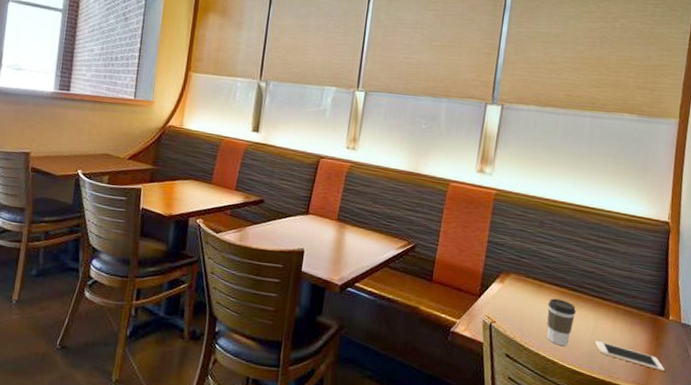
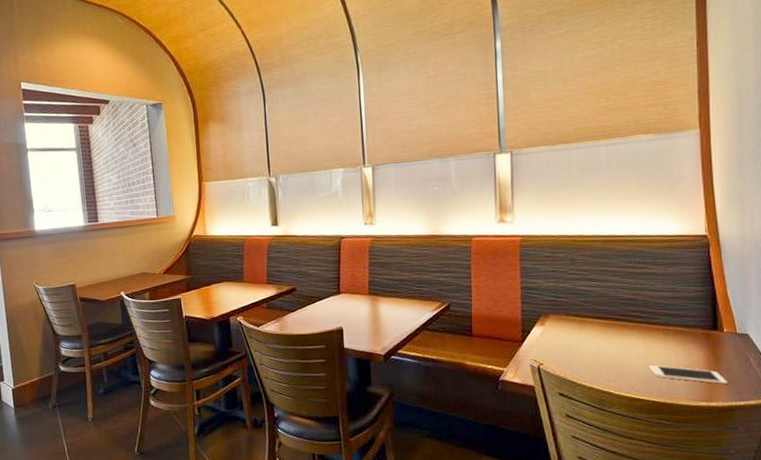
coffee cup: present [546,298,577,346] -> none [594,331,625,376]

